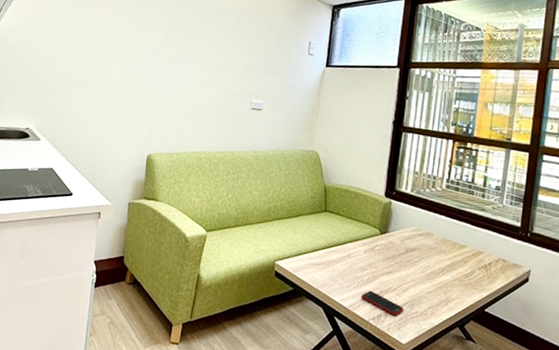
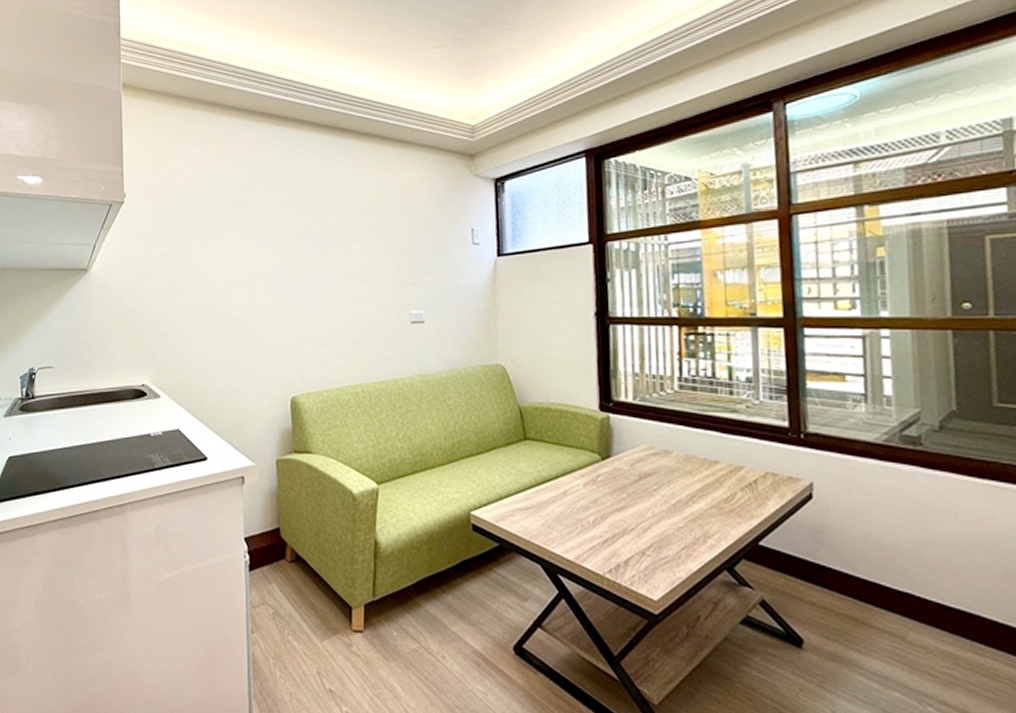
cell phone: present [361,290,403,316] -> none [588,534,648,565]

